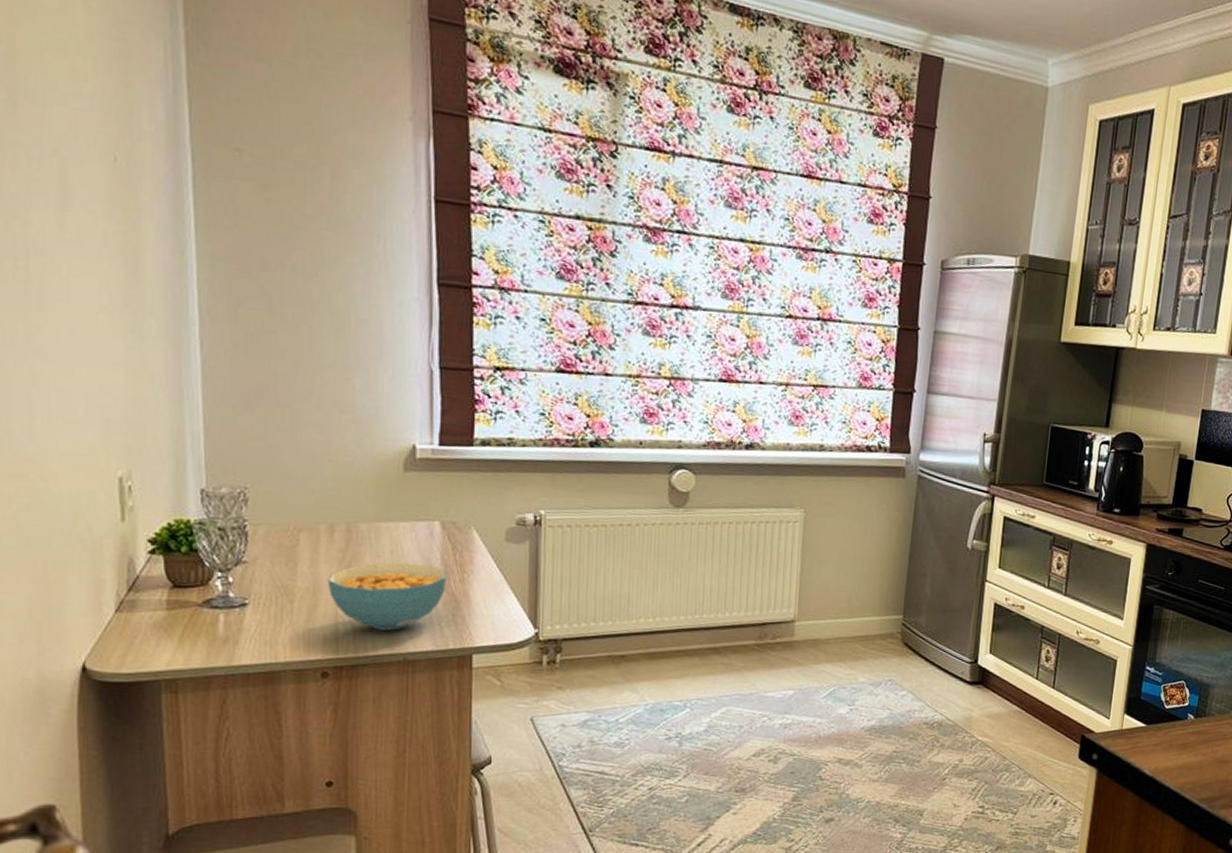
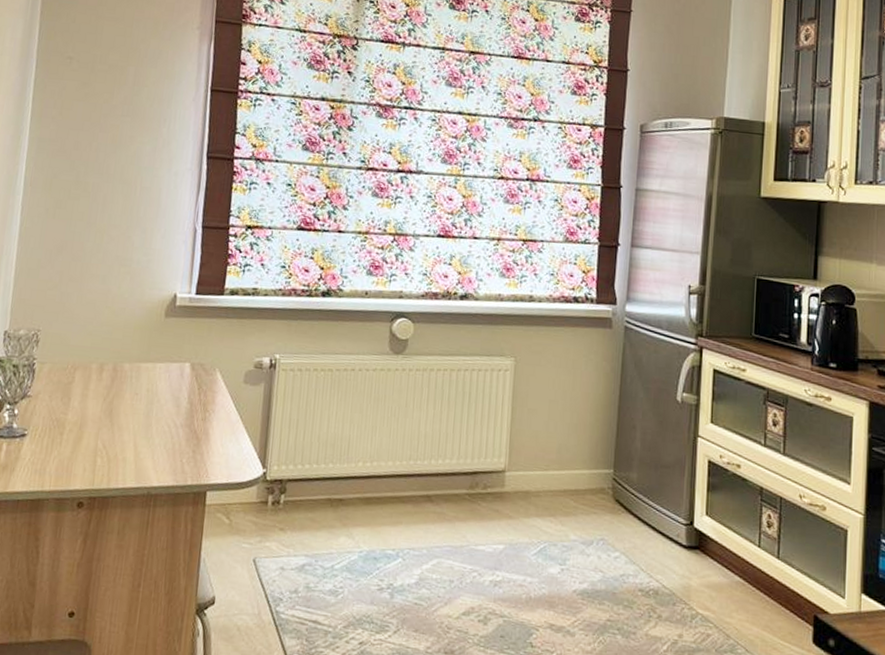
cereal bowl: present [327,562,446,631] -> none [92,400,191,465]

